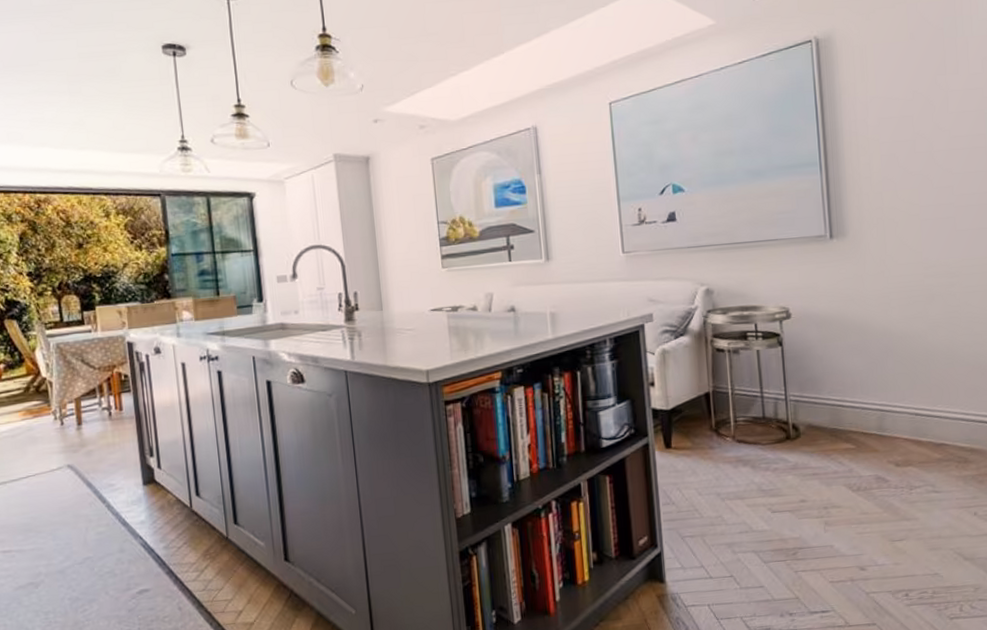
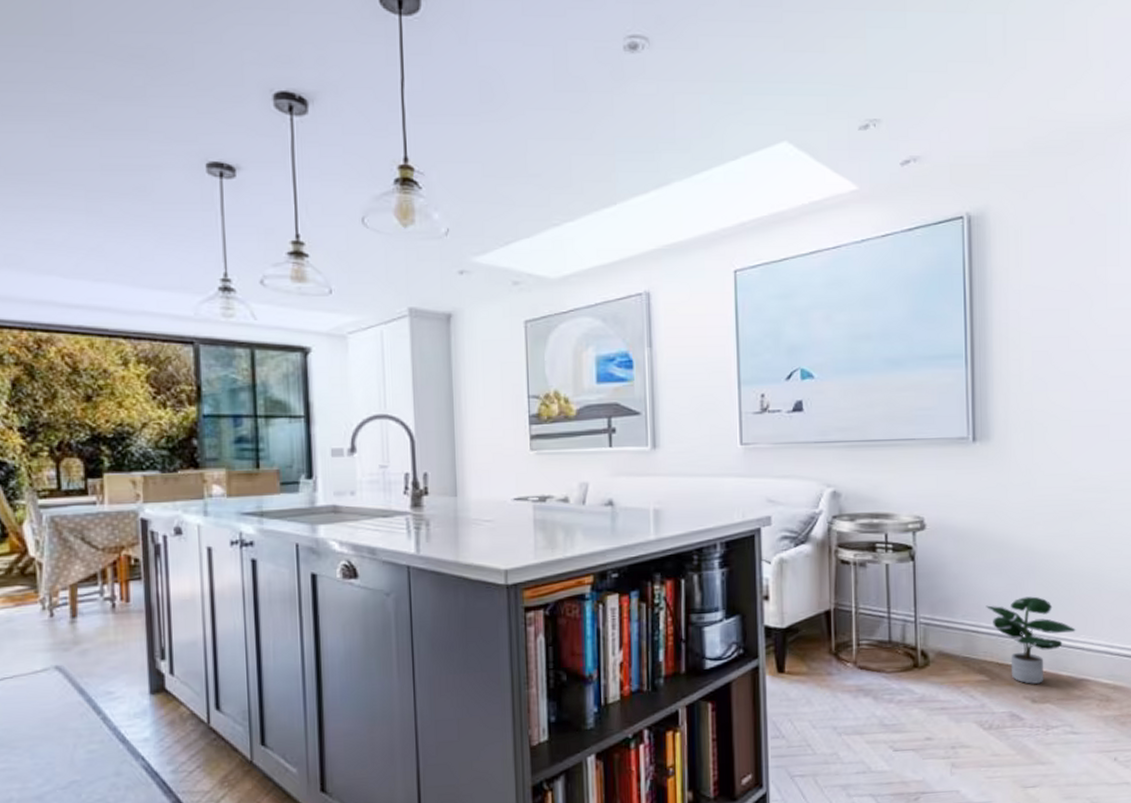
potted plant: none [849,372,934,450] -> present [985,596,1077,684]

